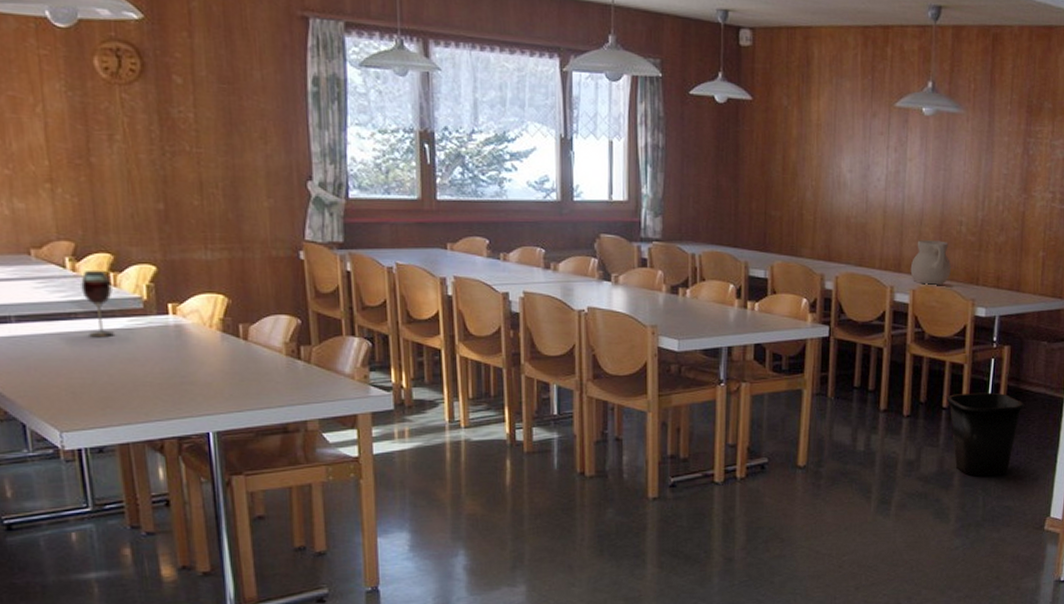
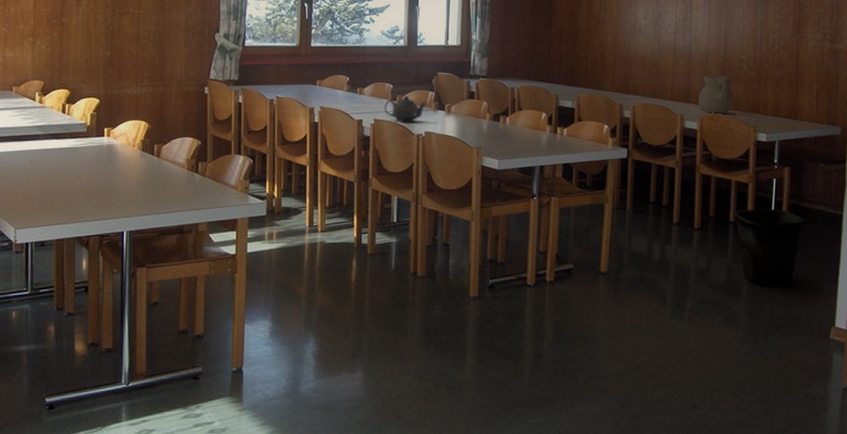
wineglass: present [81,269,116,336] -> none [44,102,66,153]
teapot: none [534,263,589,295] -> present [383,96,428,122]

